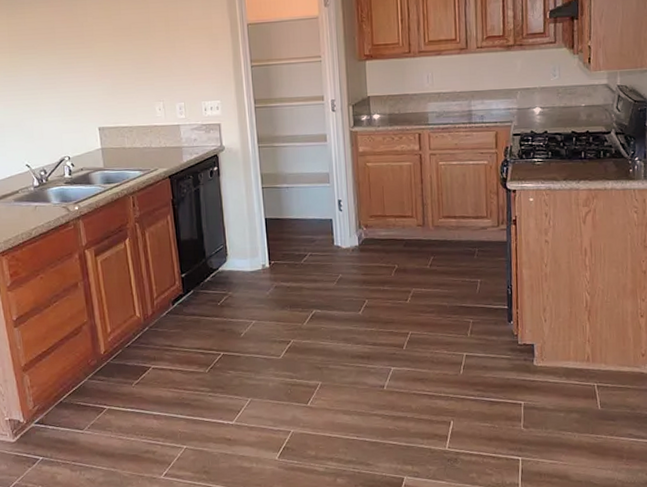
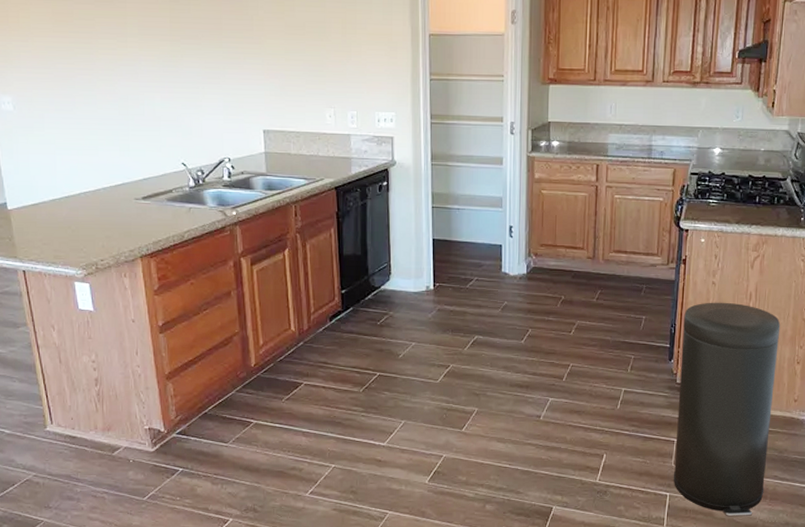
pedal bin: none [519,259,620,479] -> present [673,302,781,517]

